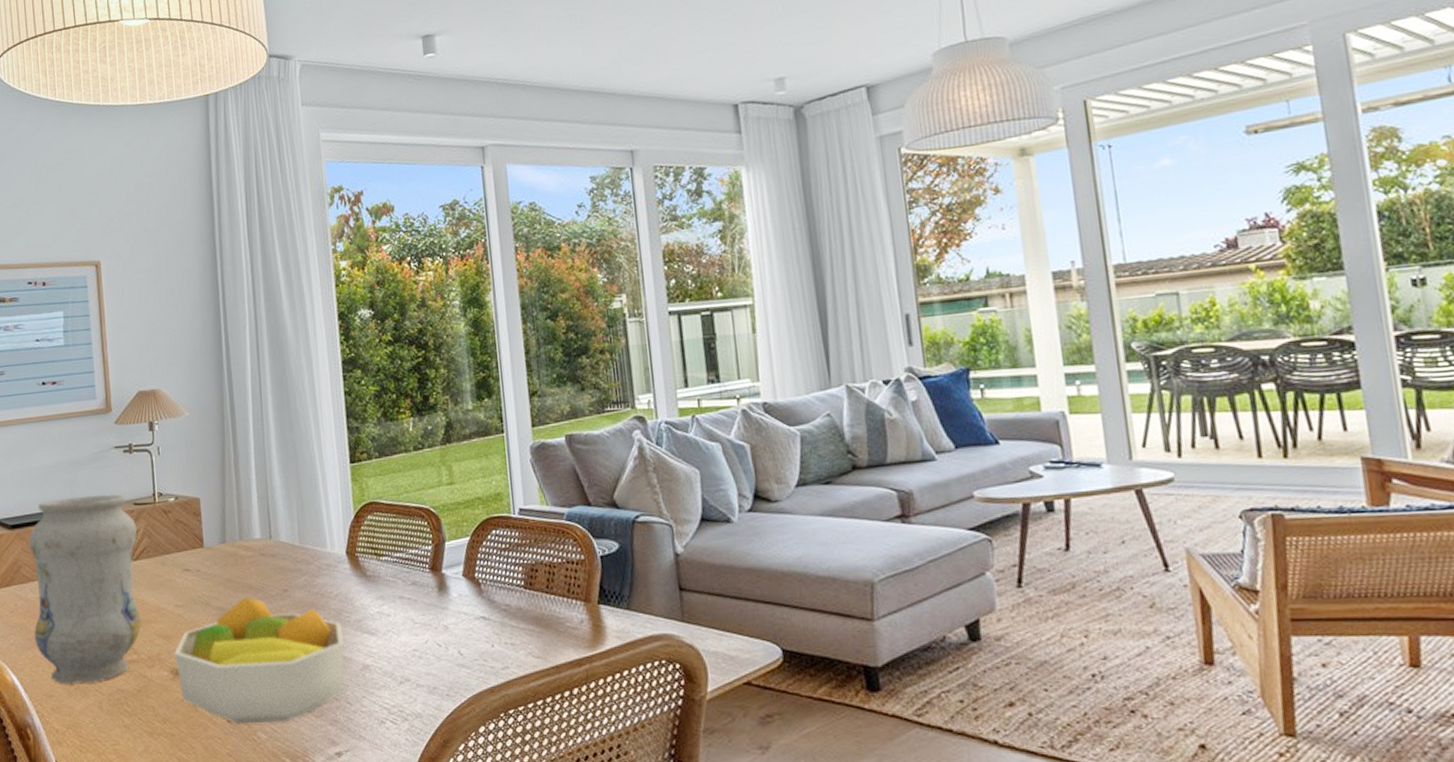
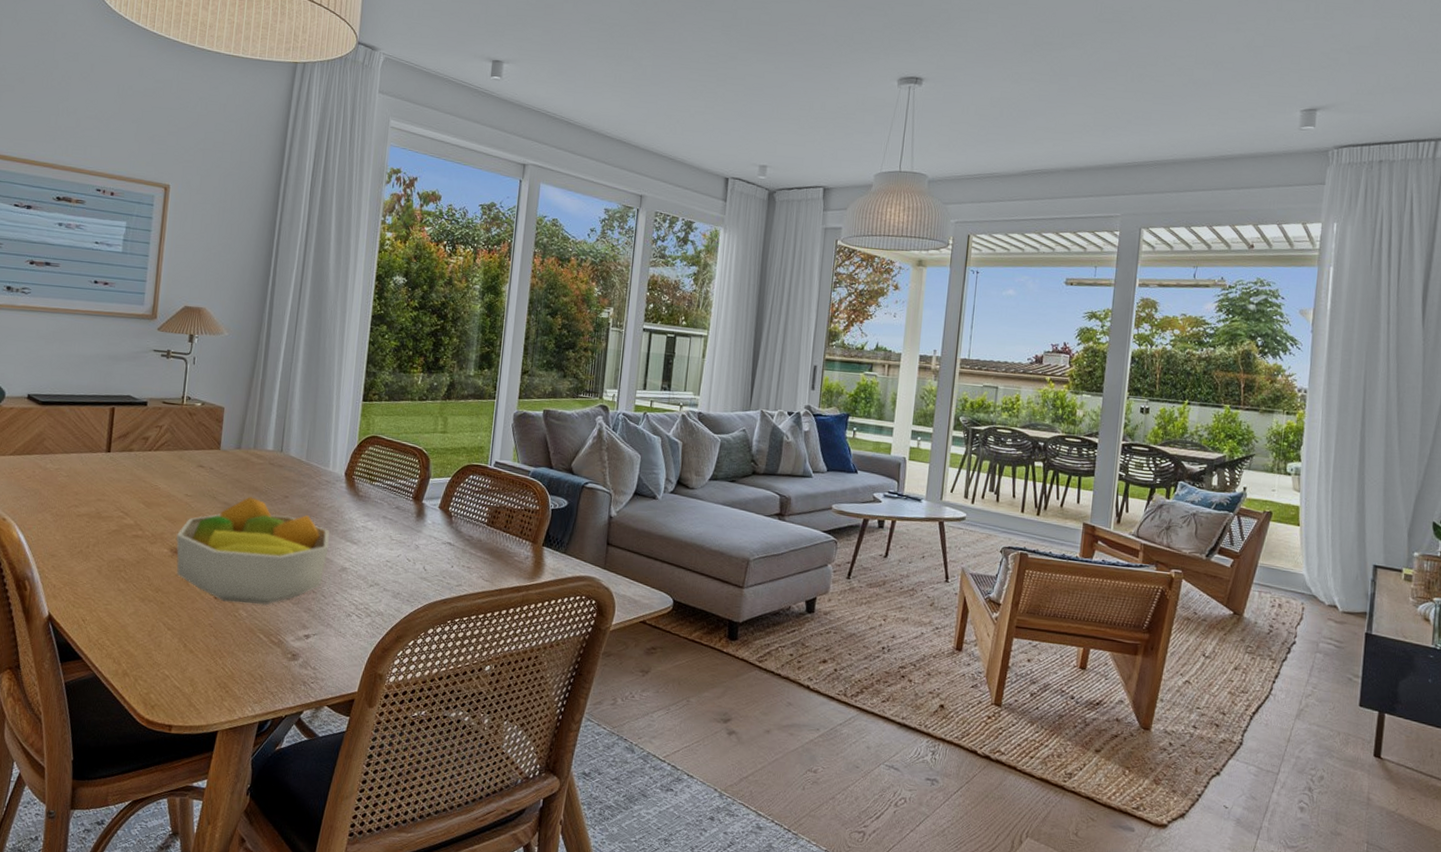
vase: present [29,494,141,684] -> none [47,386,162,549]

